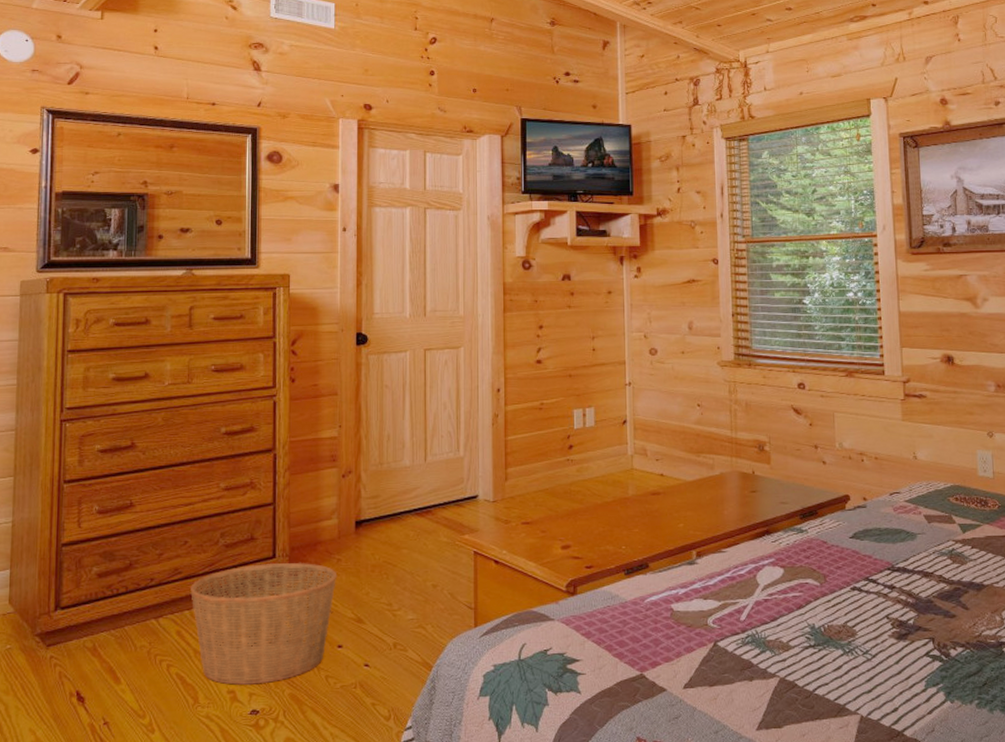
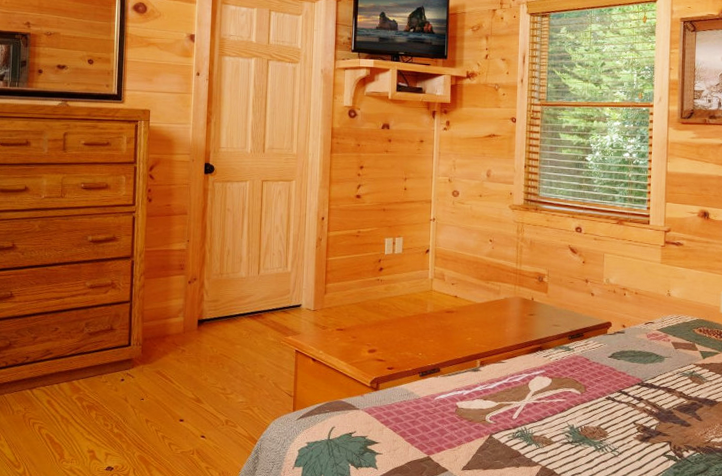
basket: present [191,562,338,686] -> none [59,349,182,447]

